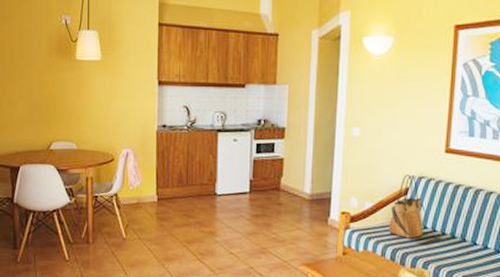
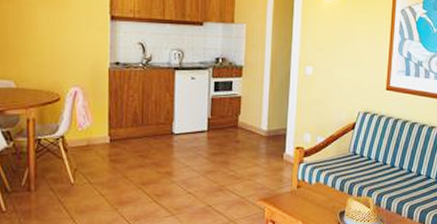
tote bag: present [388,174,442,243] -> none [337,110,384,173]

